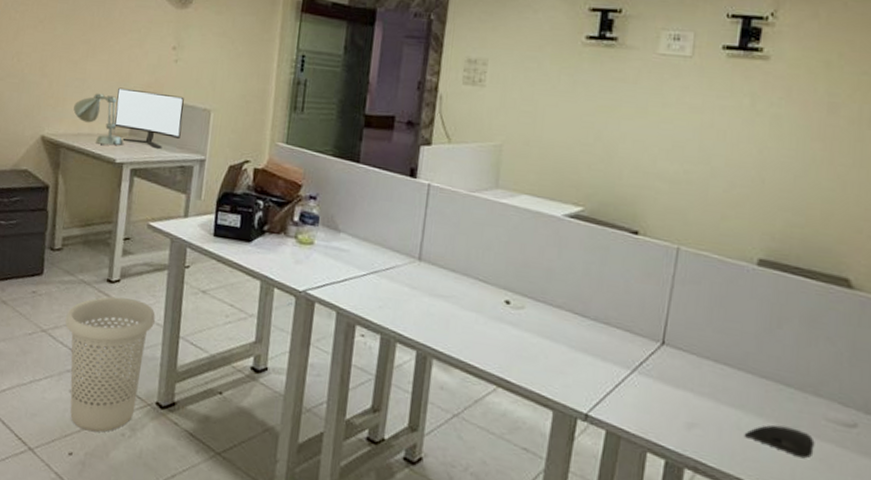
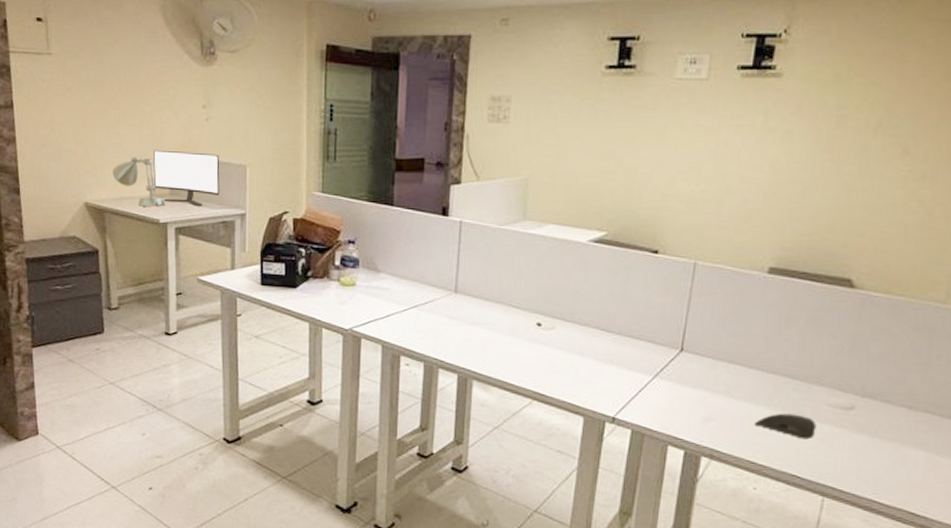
trash bin: present [65,297,156,432] -> none [131,348,214,468]

